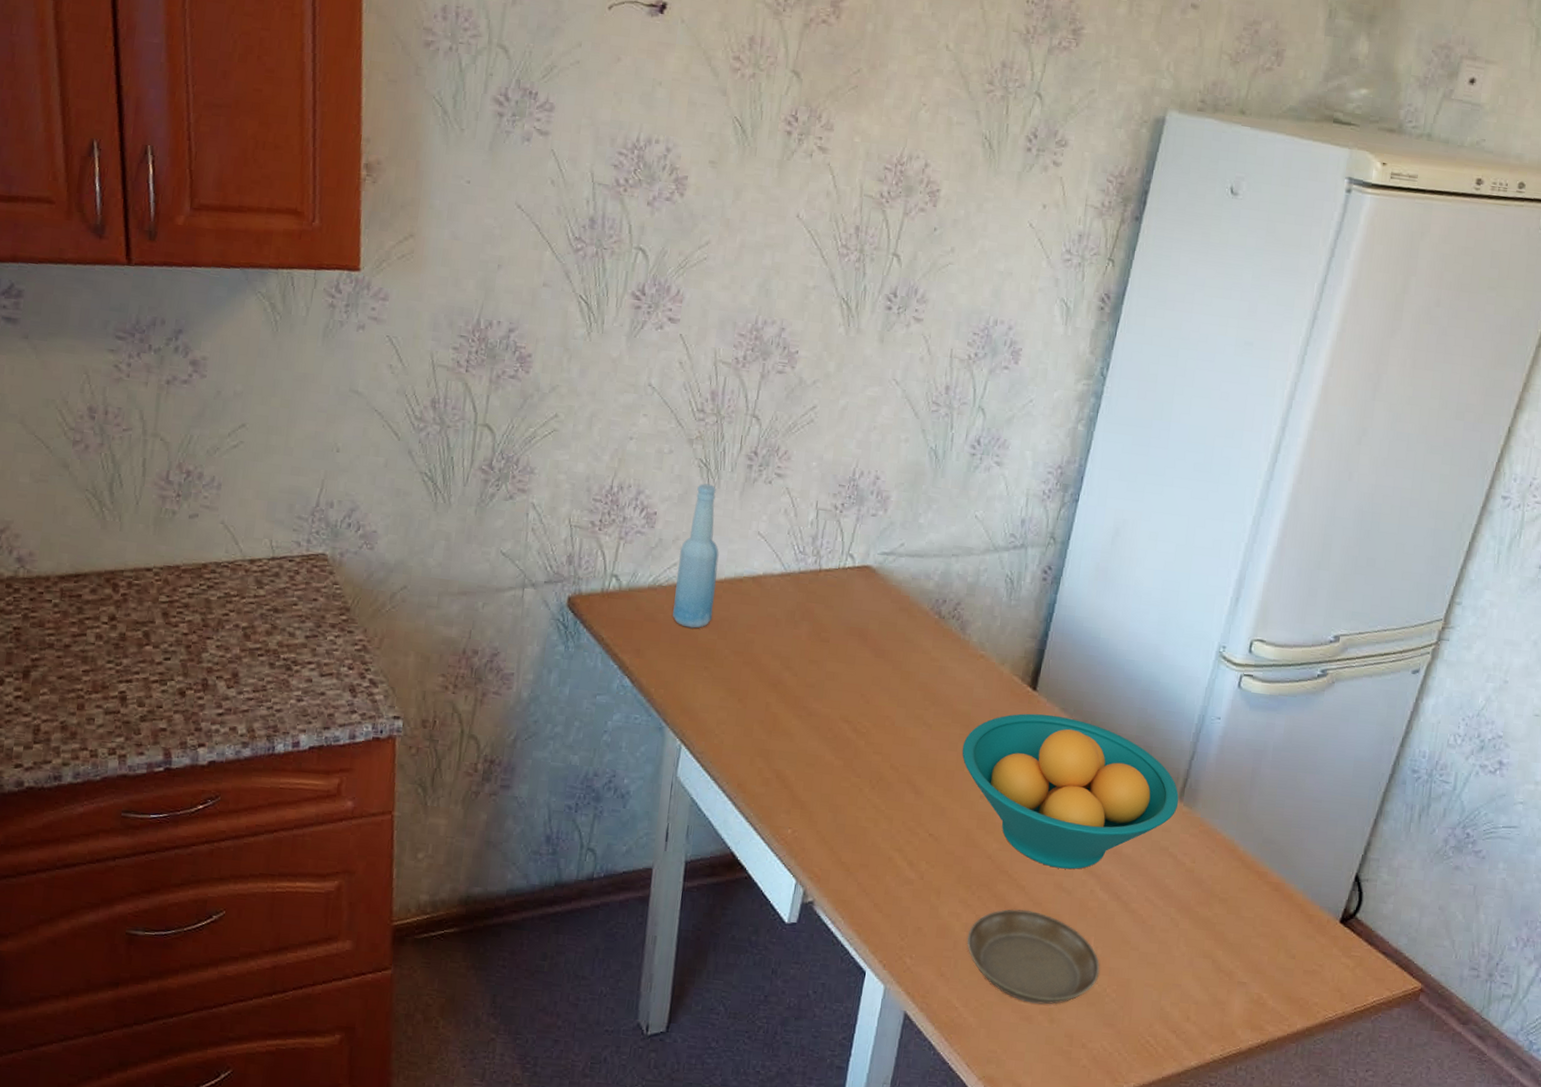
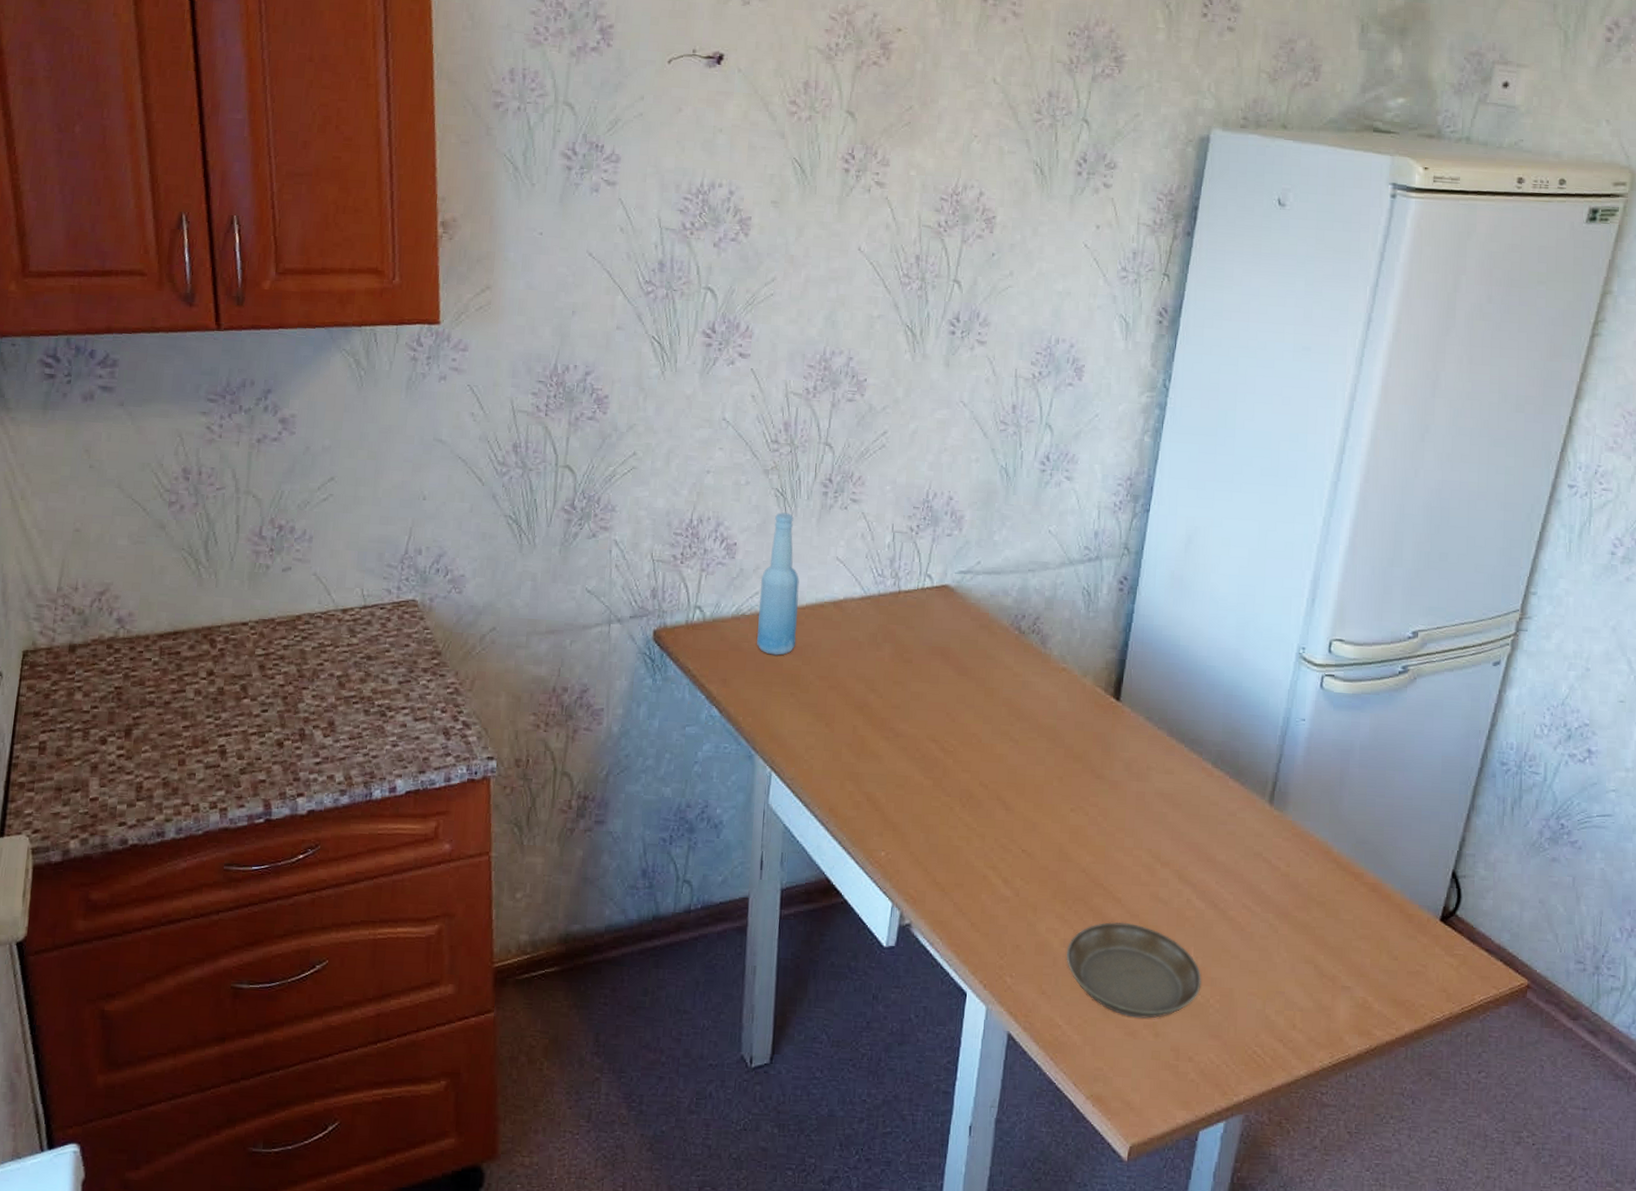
fruit bowl: present [962,713,1179,870] -> none [1050,724,1270,879]

